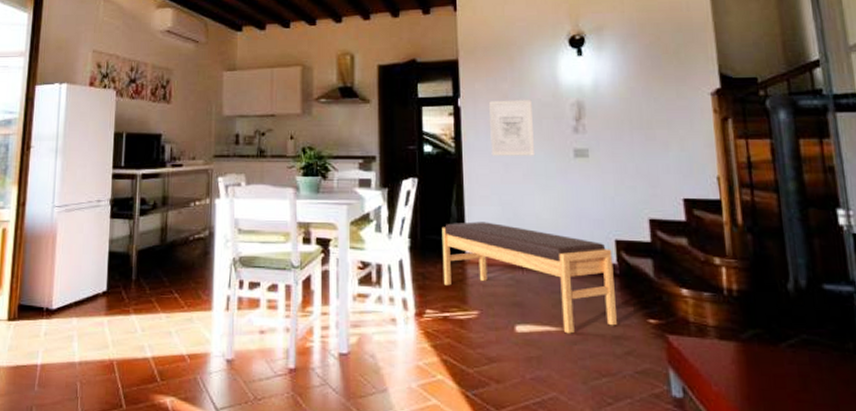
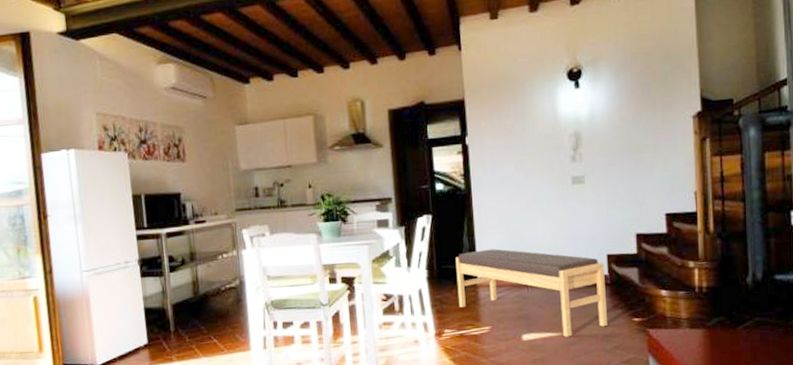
wall art: present [489,99,536,156] -> none [495,133,538,189]

